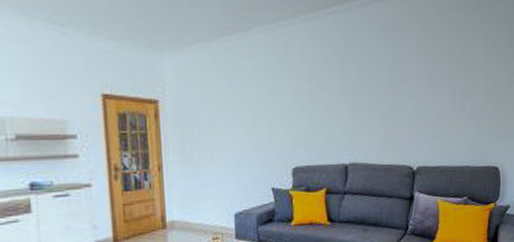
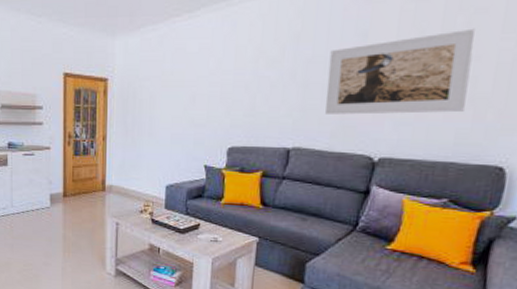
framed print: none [371,57,470,131] -> present [325,28,476,115]

